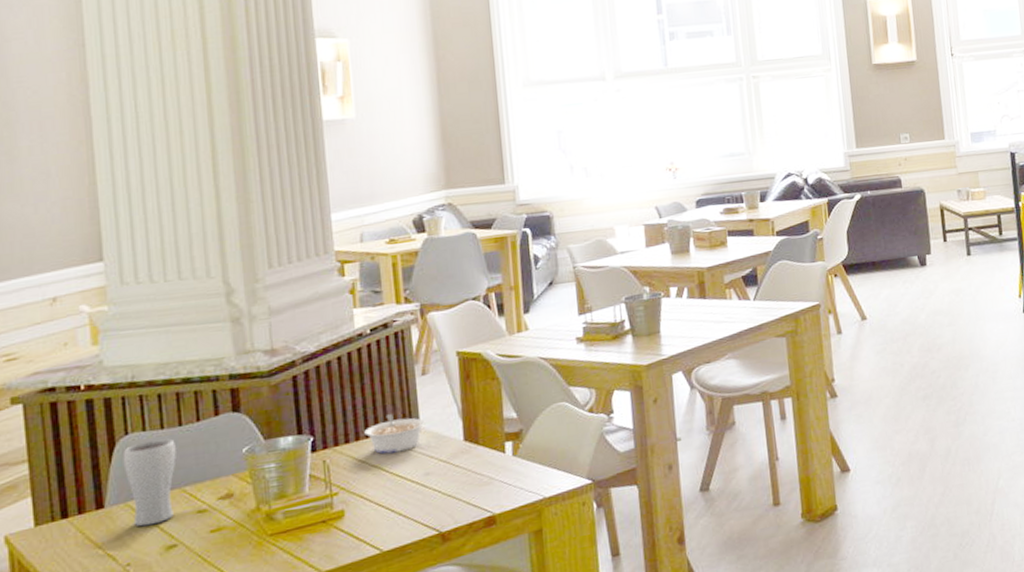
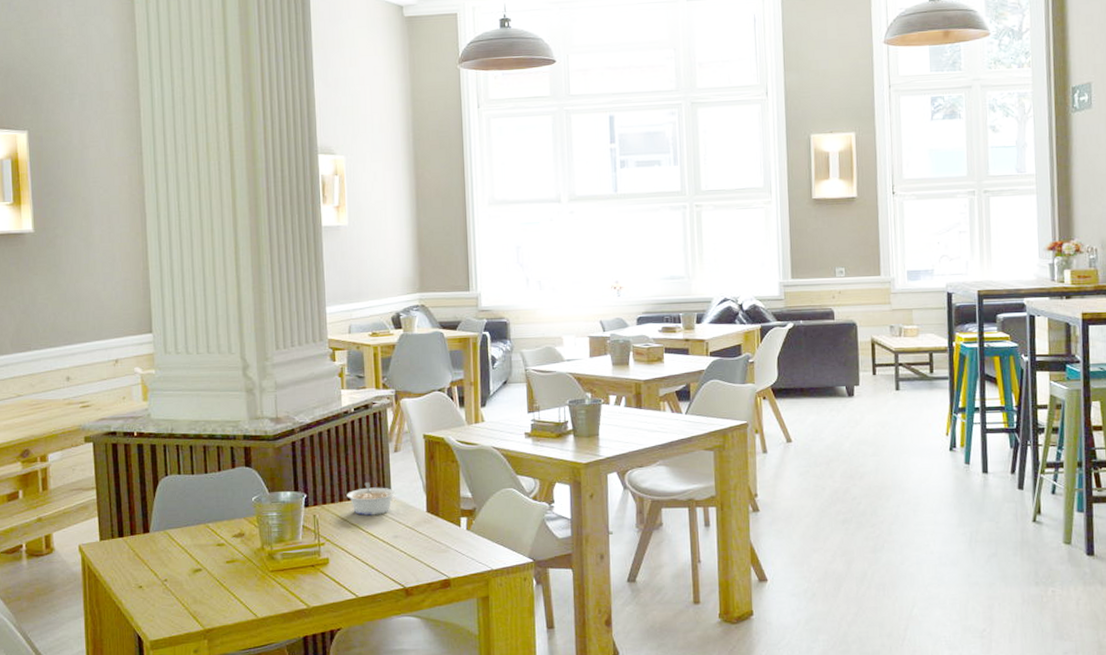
drinking glass: present [122,438,176,527] -> none [163,483,203,551]

